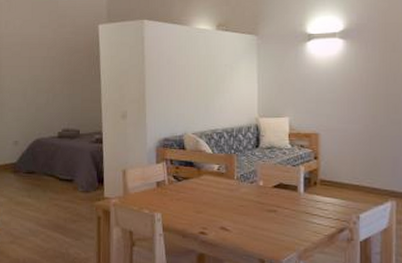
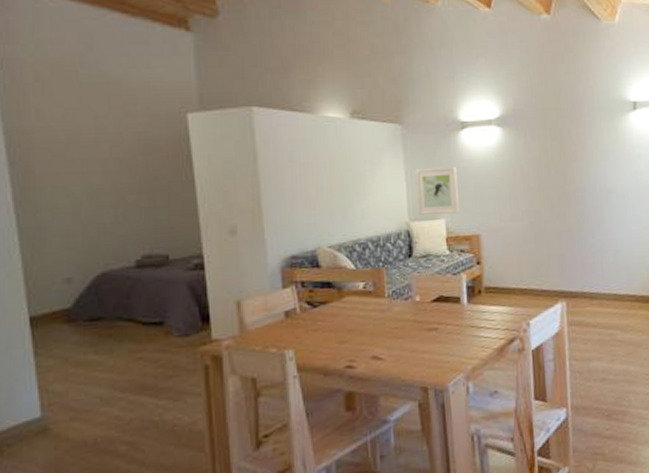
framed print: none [266,72,302,114] -> present [415,166,459,215]

